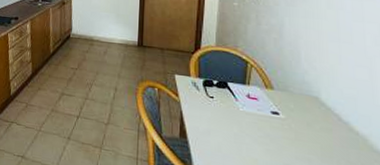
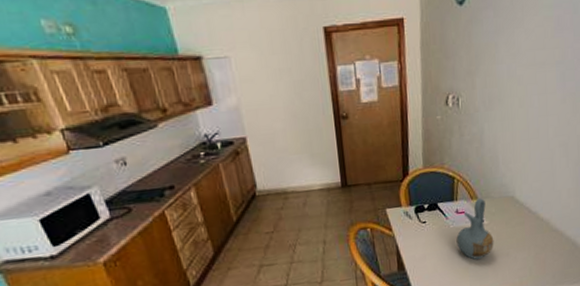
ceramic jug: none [245,89,292,155] -> present [456,198,494,260]

